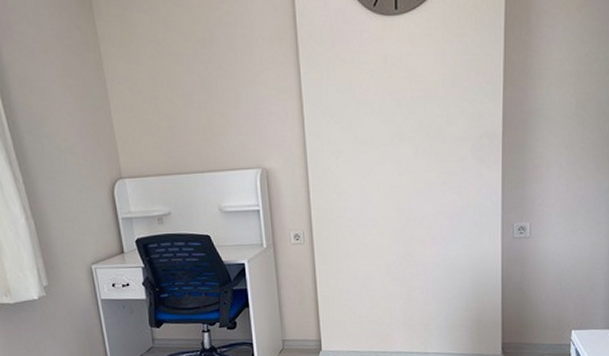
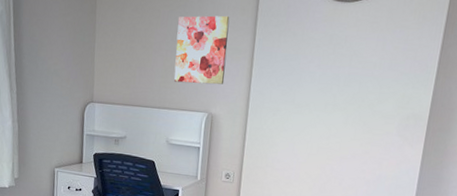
wall art: none [205,50,274,138] -> present [174,15,230,85]

